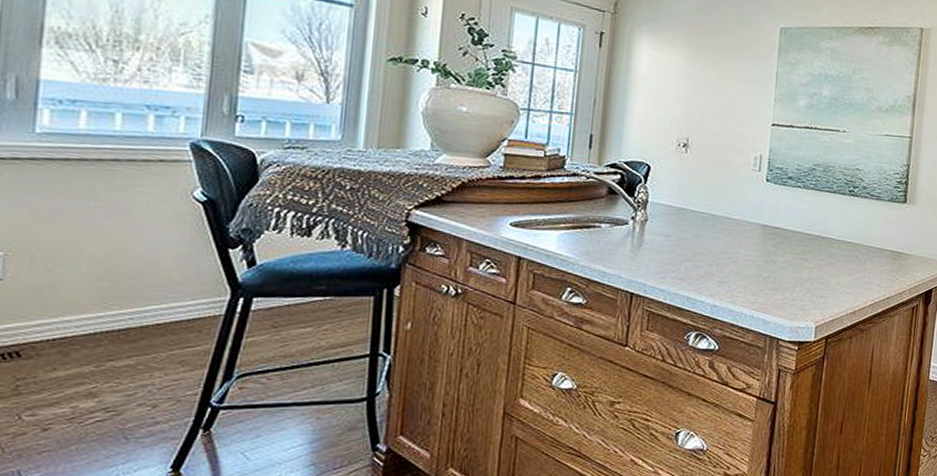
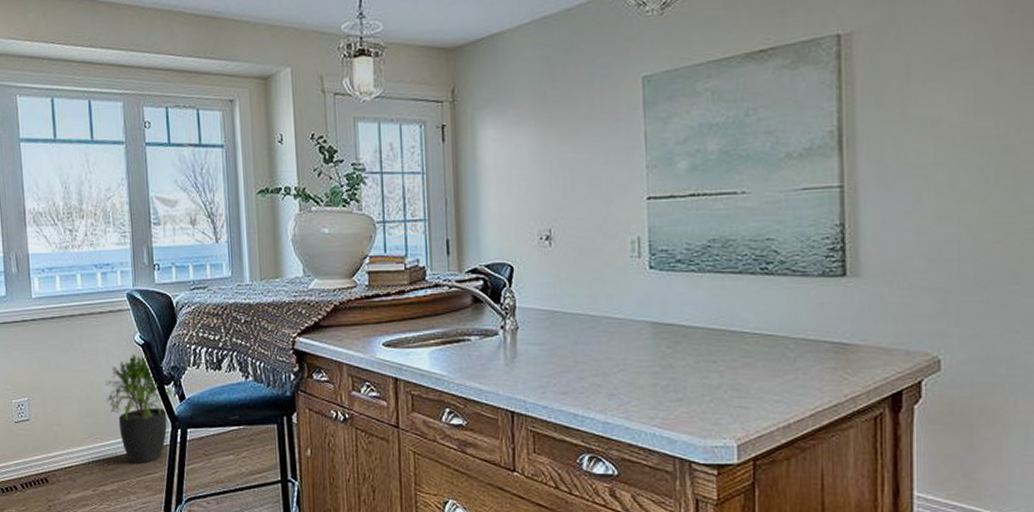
potted plant: none [136,211,240,335] -> present [105,354,173,463]

